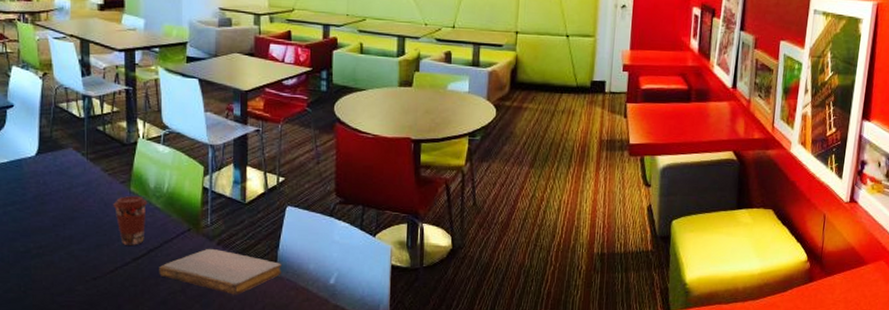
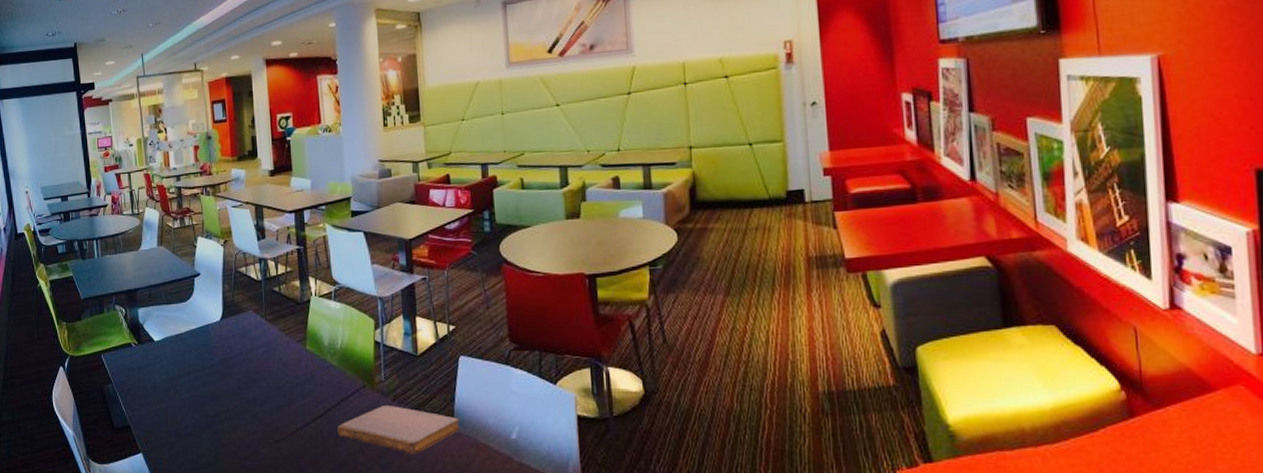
coffee cup: present [113,195,148,245] -> none [291,353,324,405]

